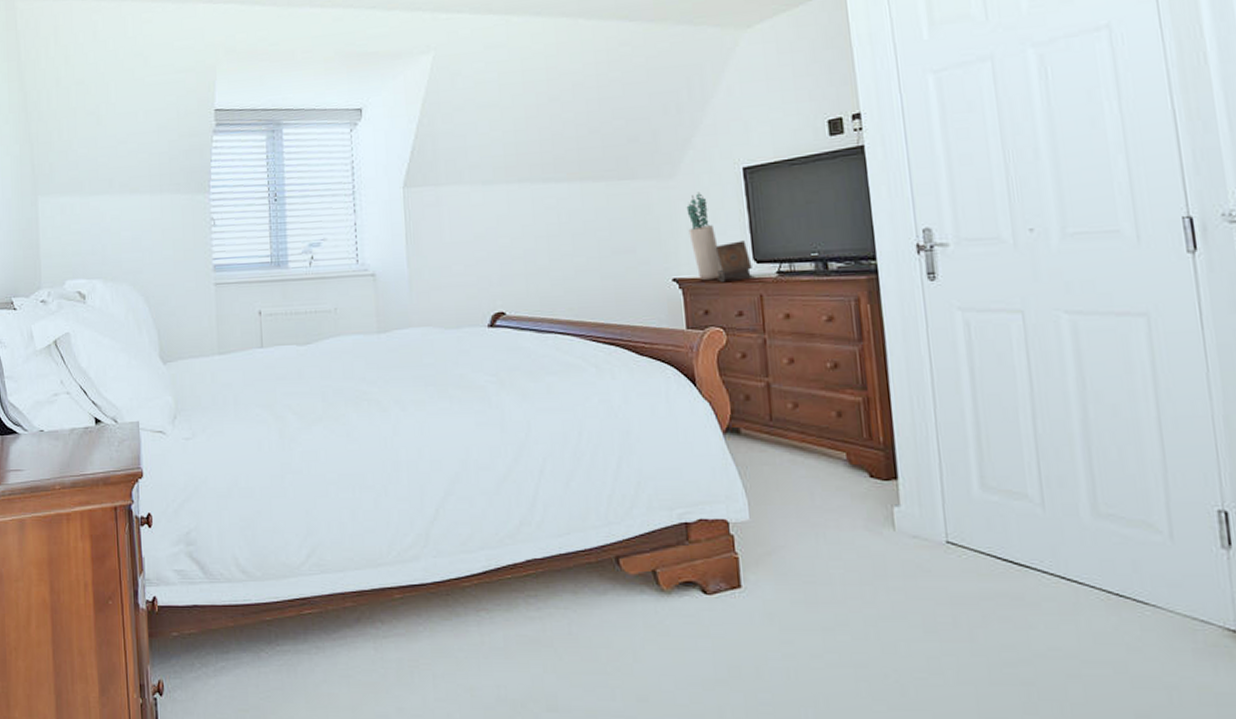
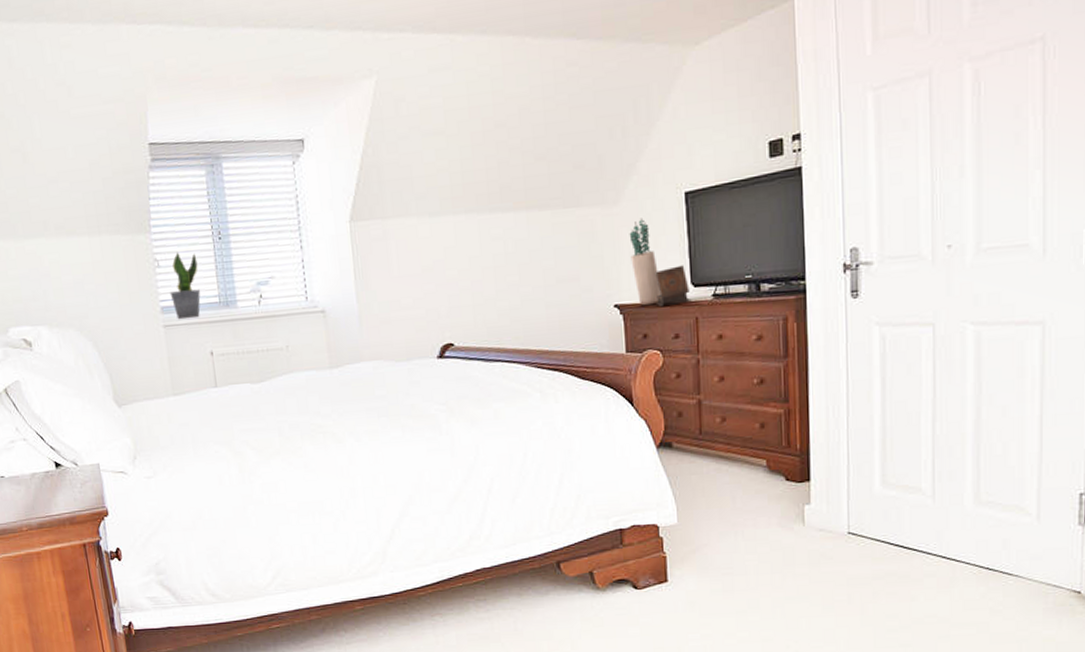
potted plant: none [223,212,253,278] -> present [169,252,201,320]

